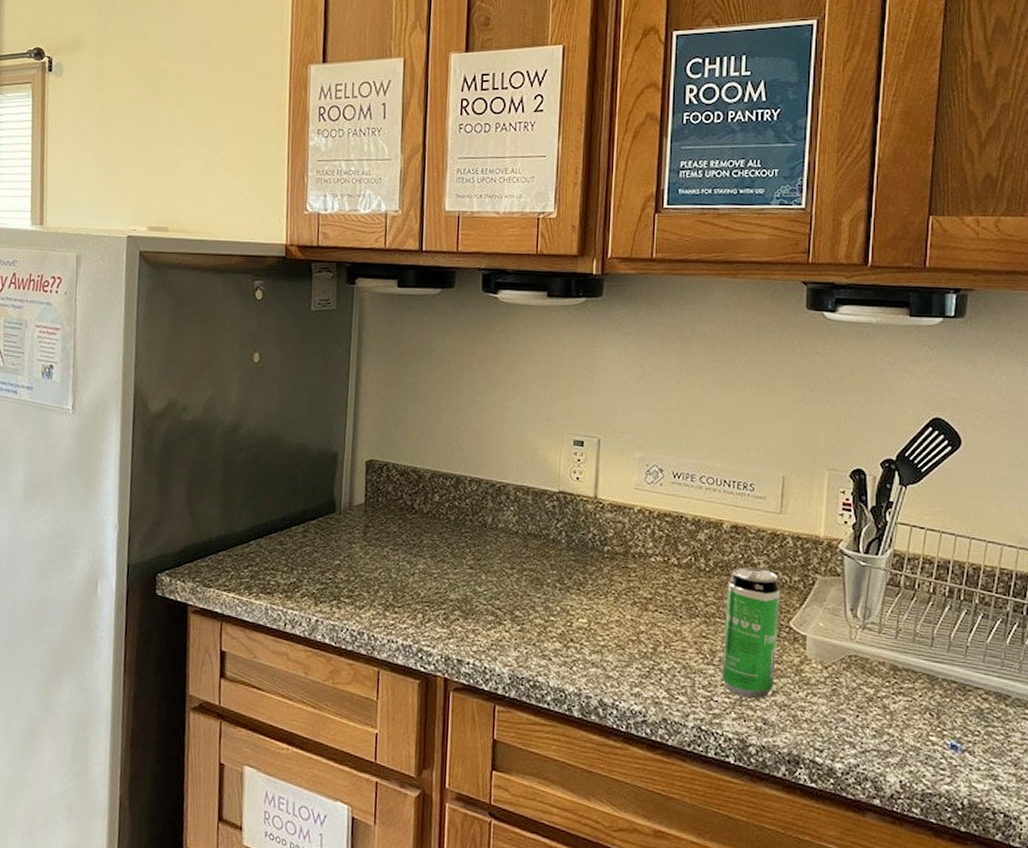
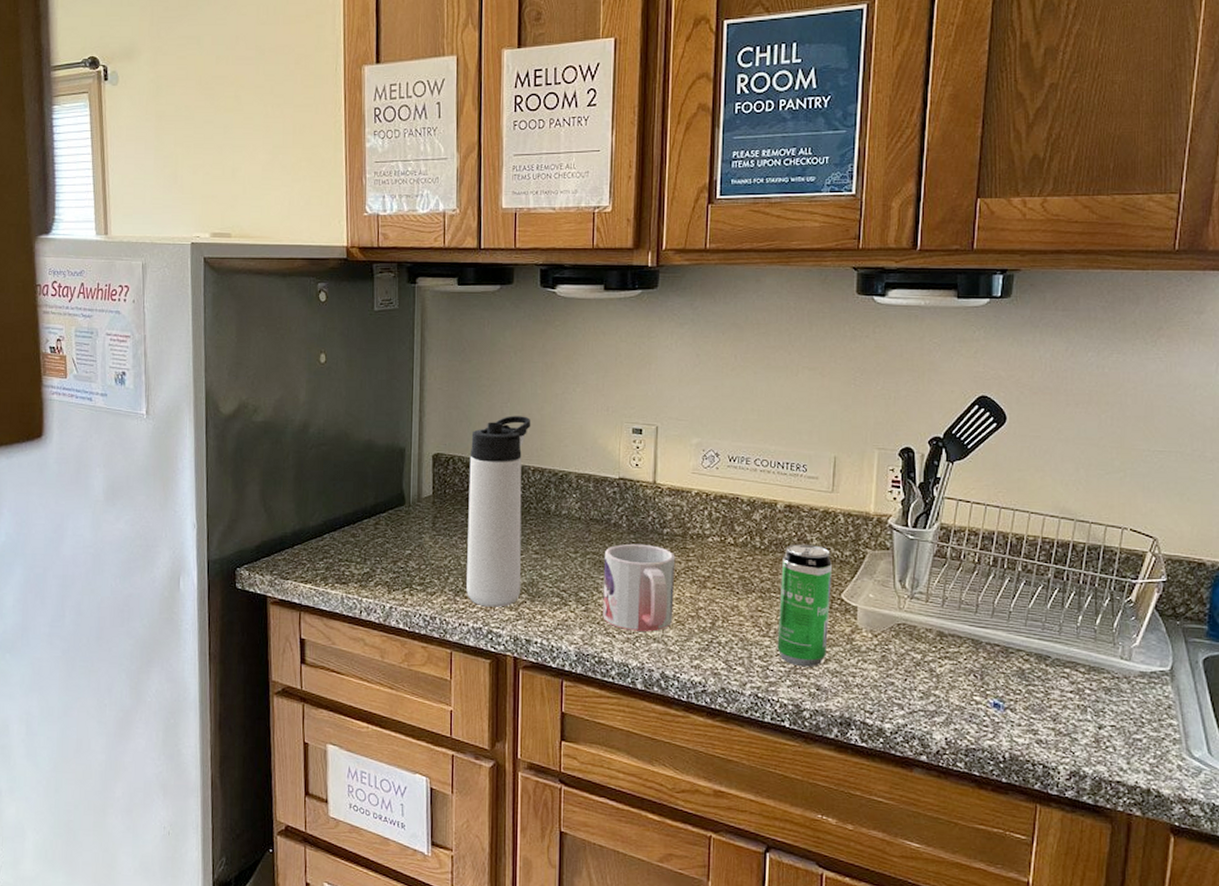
thermos bottle: none [397,423,469,624] -> present [466,416,531,607]
mug: none [539,560,616,655] -> present [603,543,676,632]

